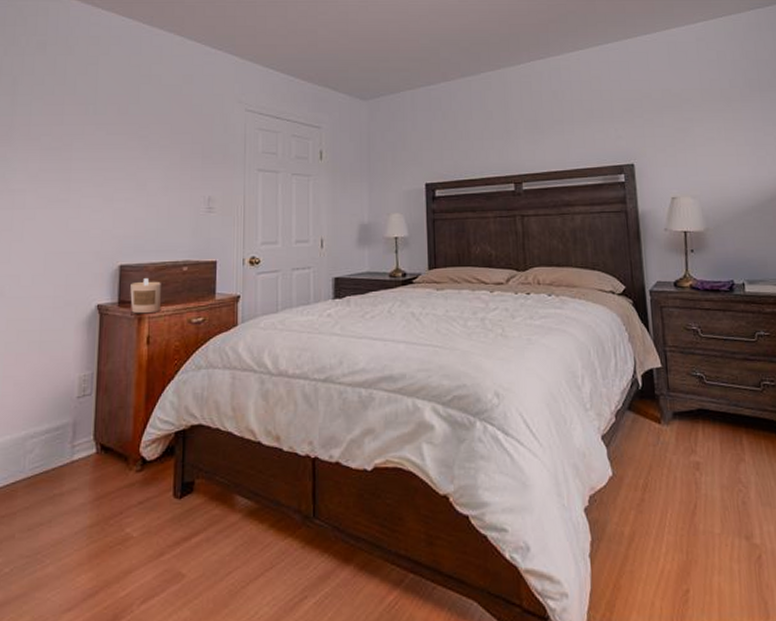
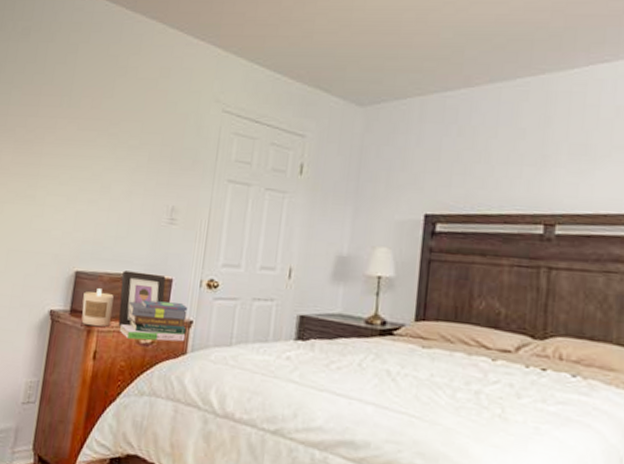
picture frame: none [167,258,211,311] -> present [118,270,166,327]
books: none [170,280,235,320] -> present [119,299,188,342]

